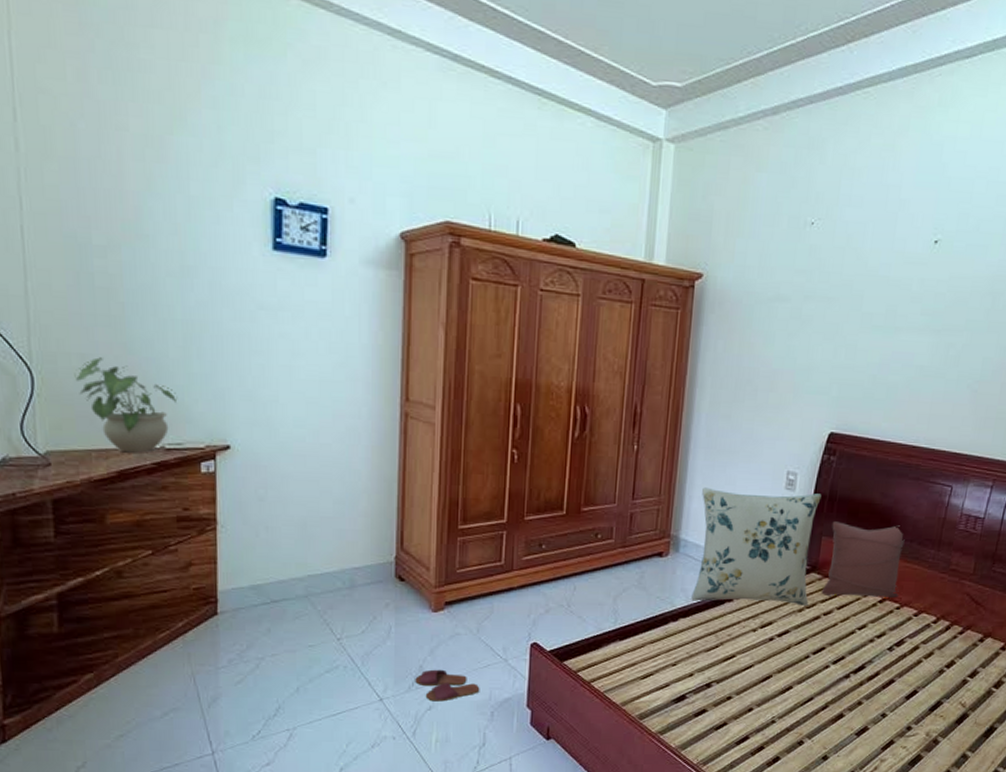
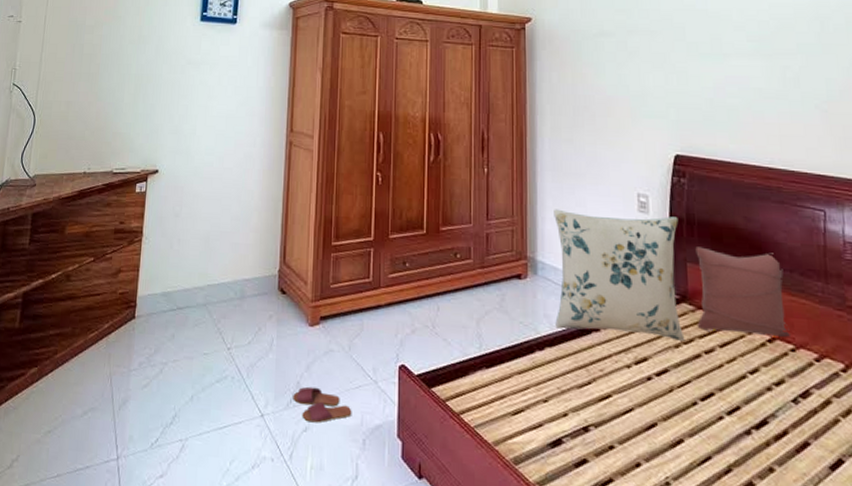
potted plant: present [74,357,178,453] -> none [61,104,126,176]

